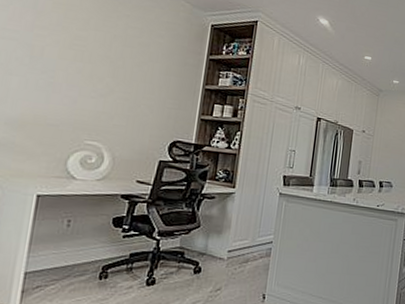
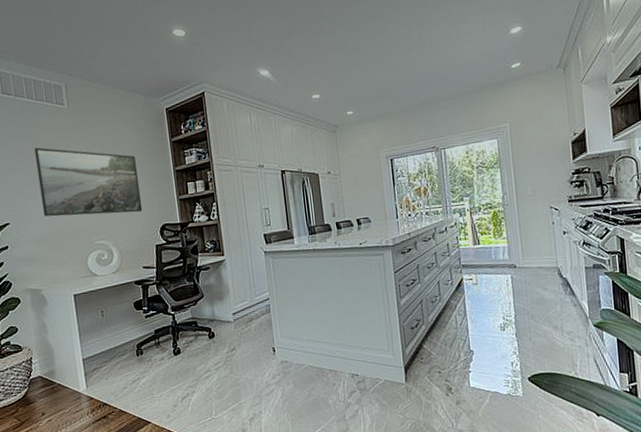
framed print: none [26,20,162,122] -> present [34,147,143,217]

